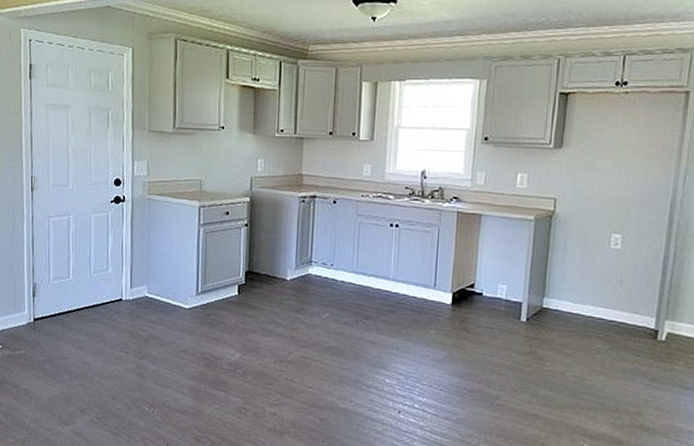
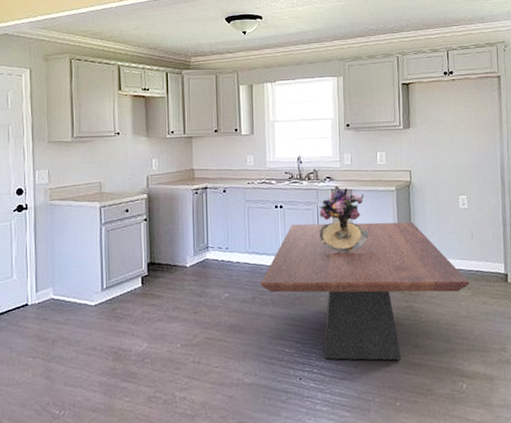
dining table: none [366,247,609,409] -> present [261,222,470,361]
bouquet: none [437,208,495,285] -> present [319,185,368,253]

